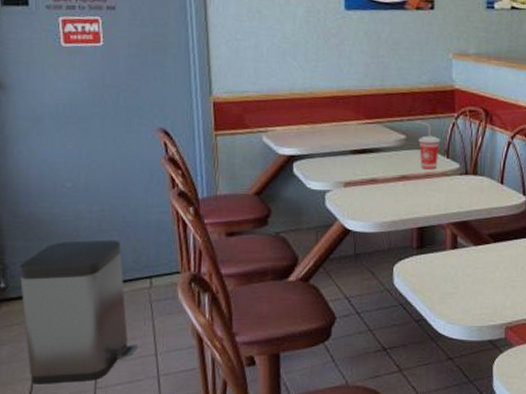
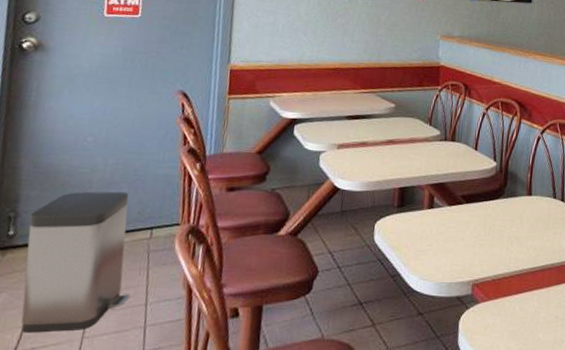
beverage cup: present [414,121,441,170] -> none [403,92,425,136]

